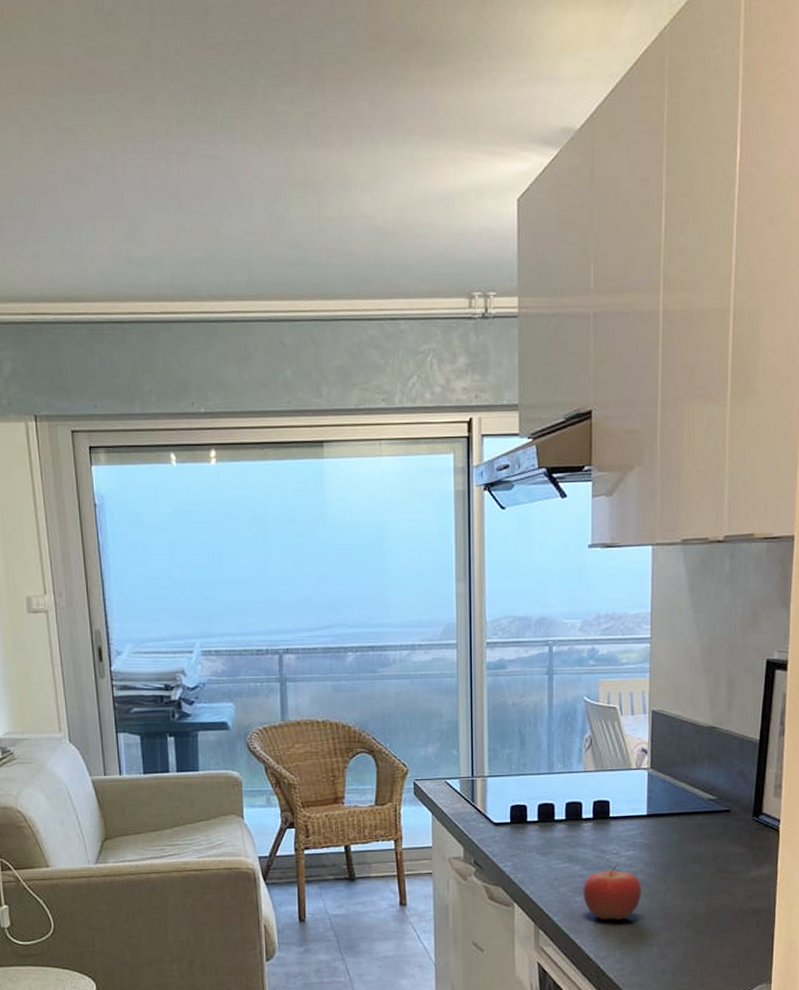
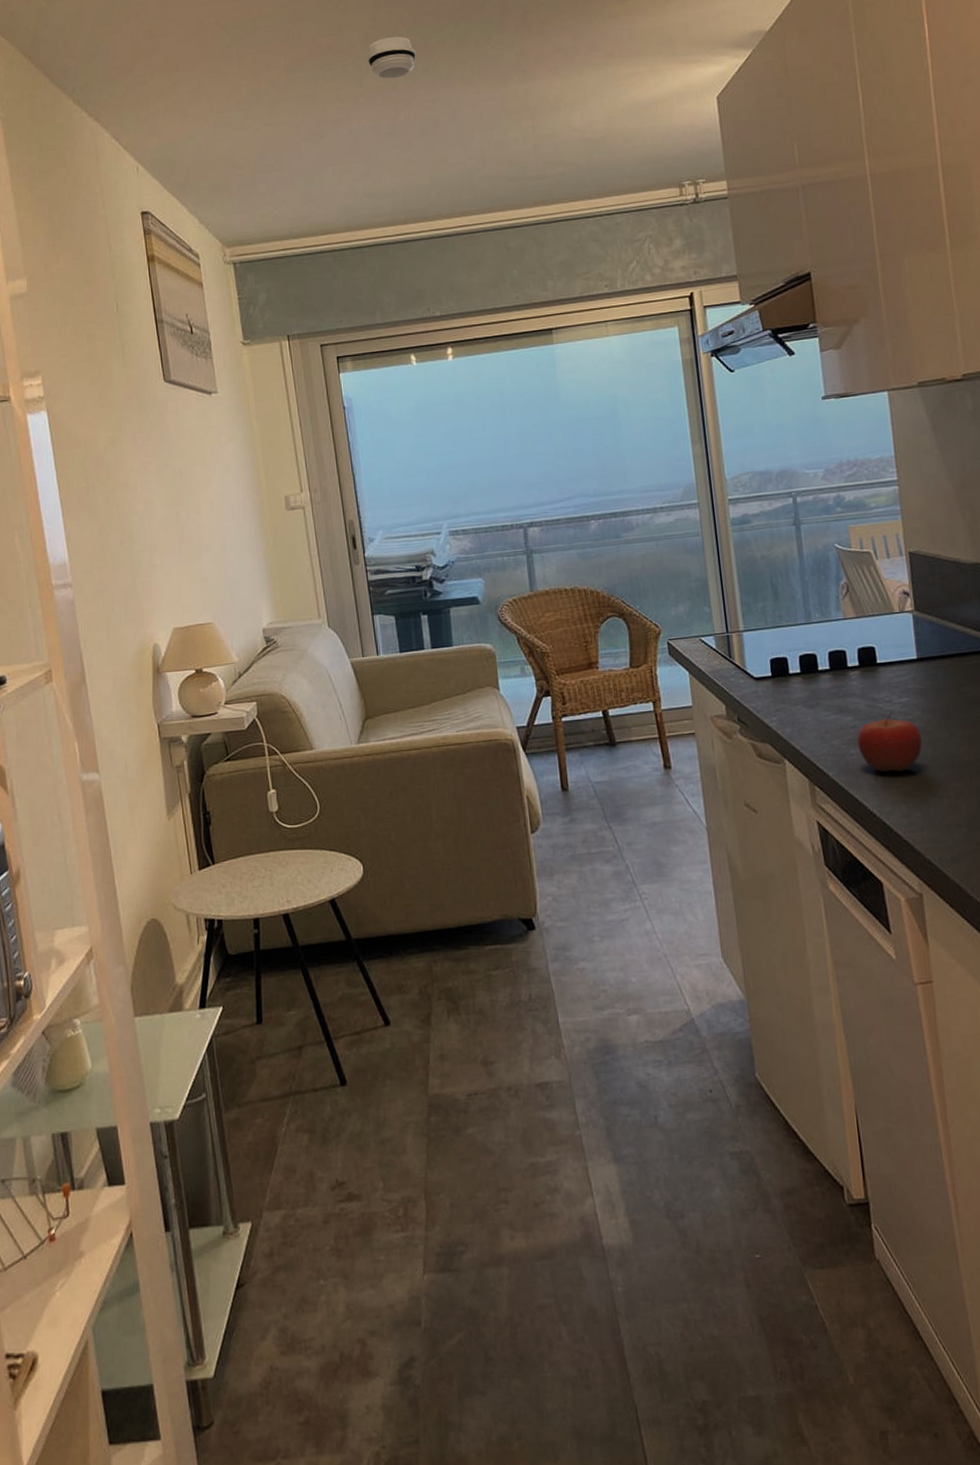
smoke detector: none [138,70,194,123] -> present [368,36,416,80]

